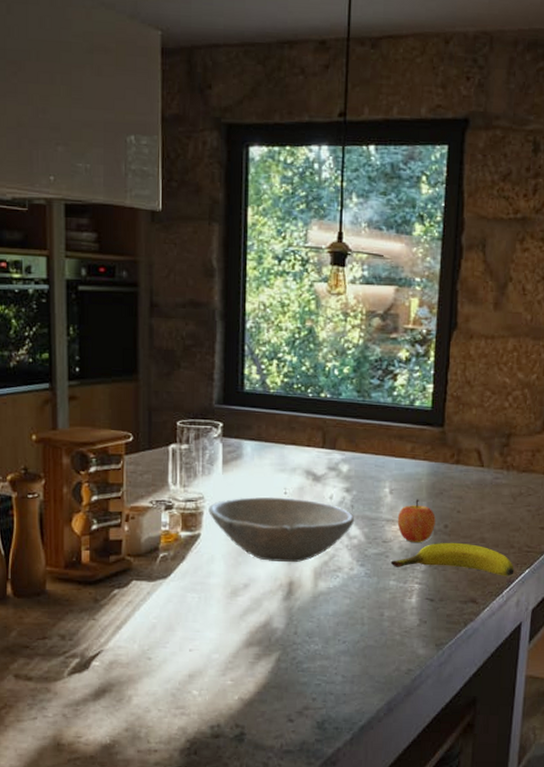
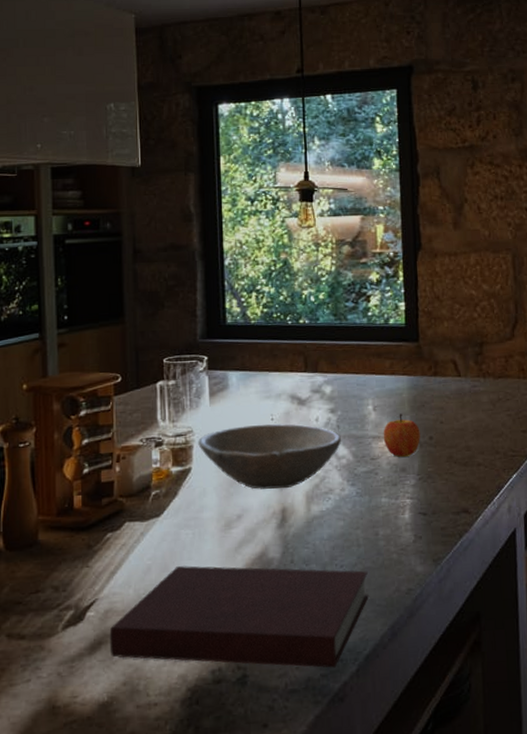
notebook: none [113,627,369,735] -> present [109,565,369,668]
banana: present [390,542,515,577] -> none [380,453,502,484]

